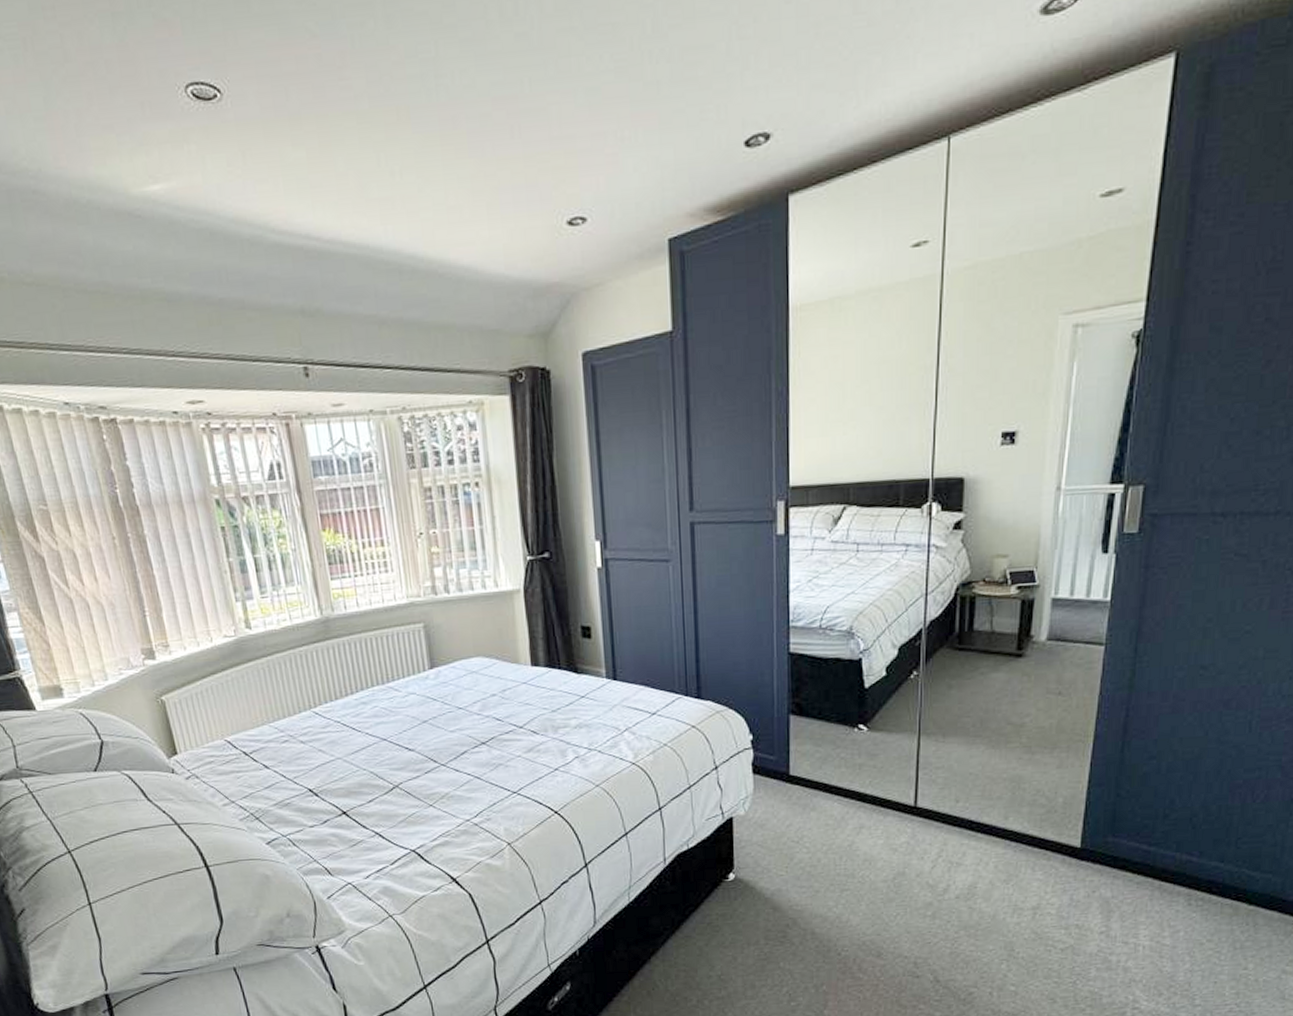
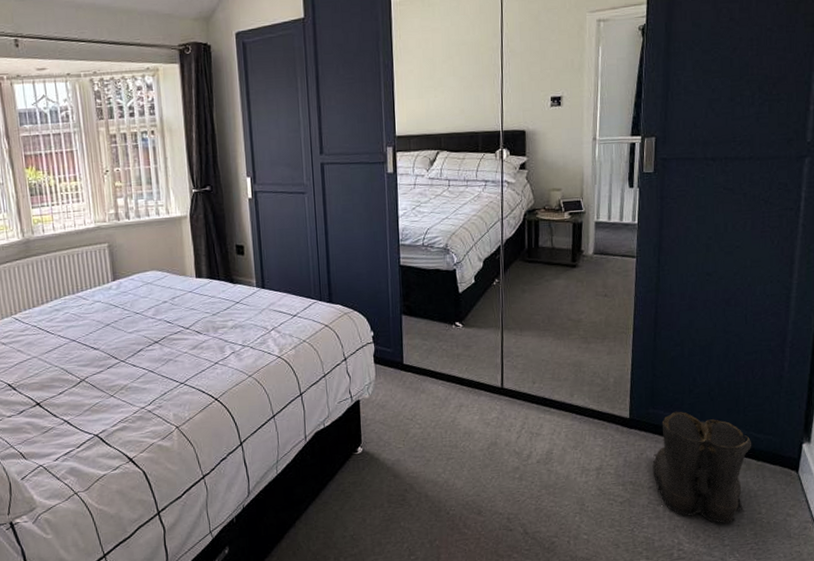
boots: none [1106,840,1242,980] -> present [652,411,751,524]

